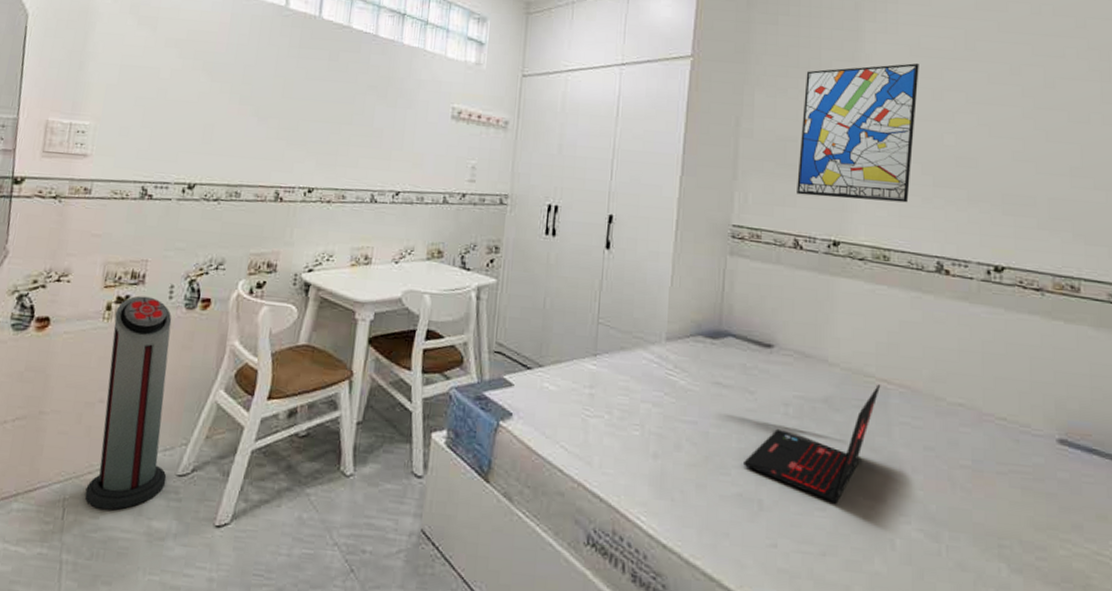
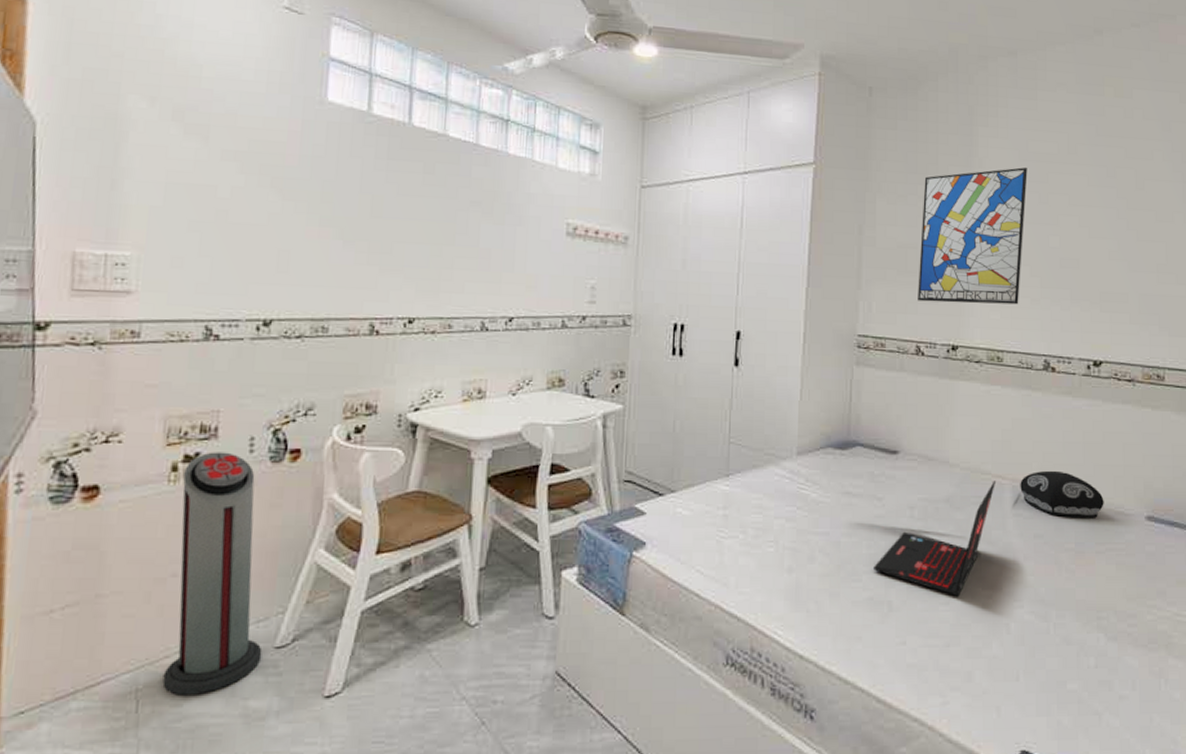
cushion: none [908,378,1007,436] -> present [1020,470,1104,518]

